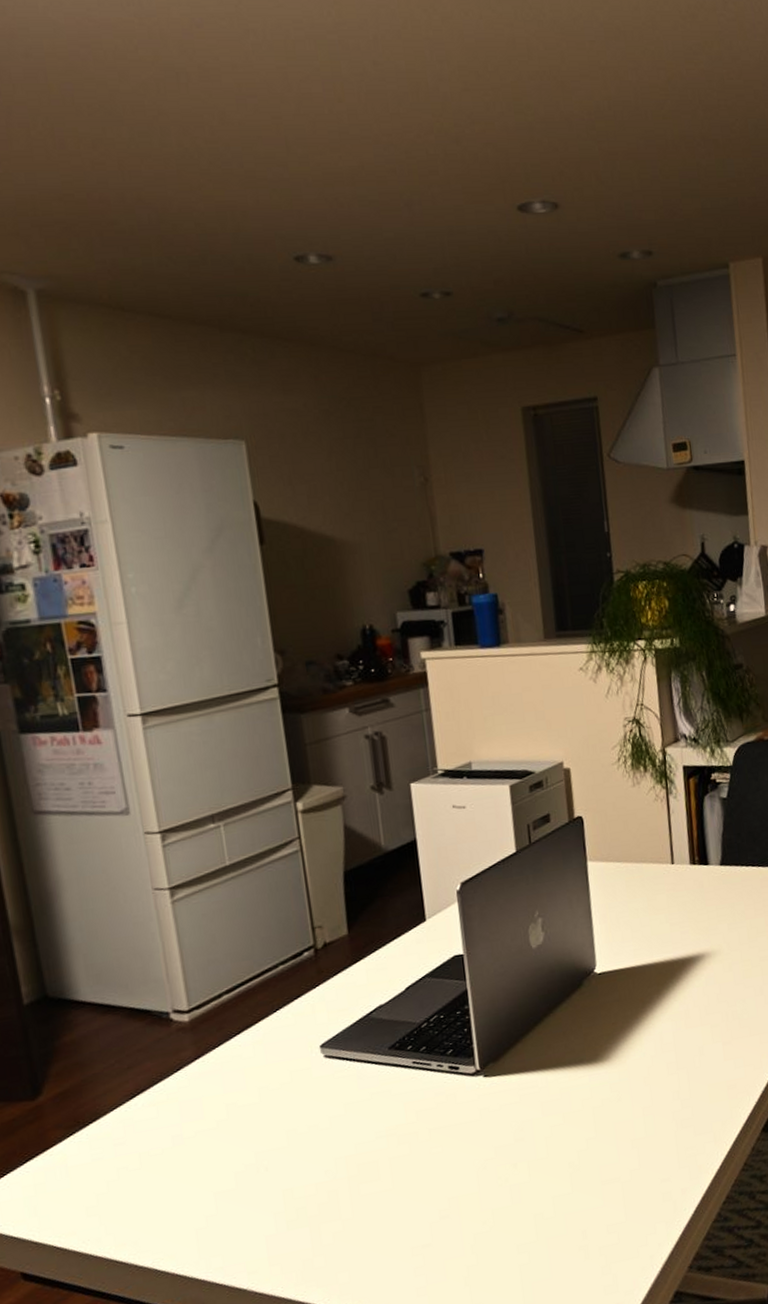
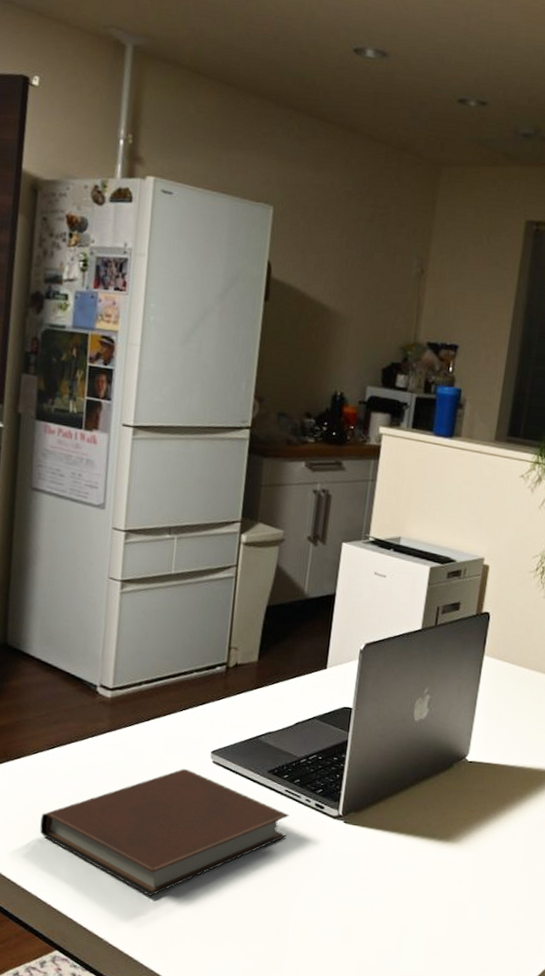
notebook: none [138,1073,426,1225] -> present [40,768,289,896]

